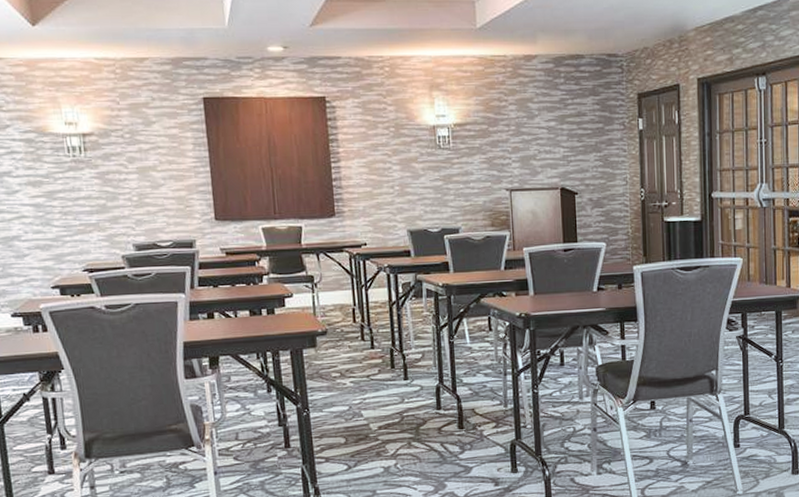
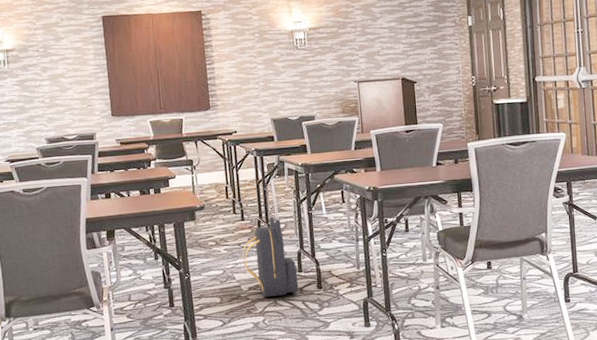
backpack: none [371,345,437,438] -> present [242,217,299,297]

